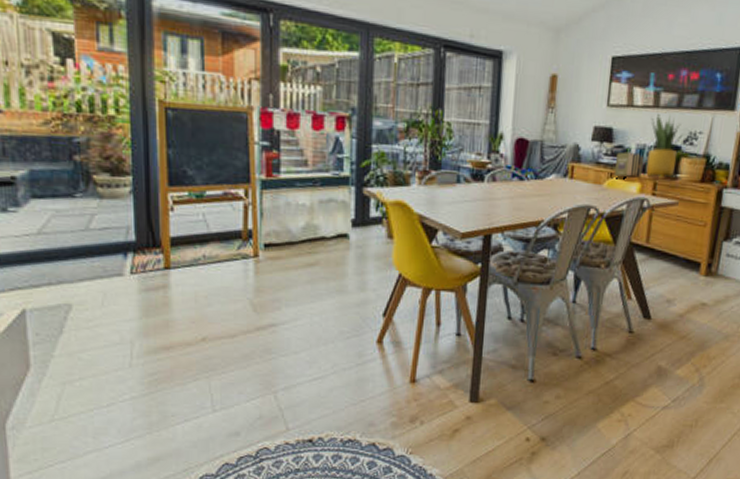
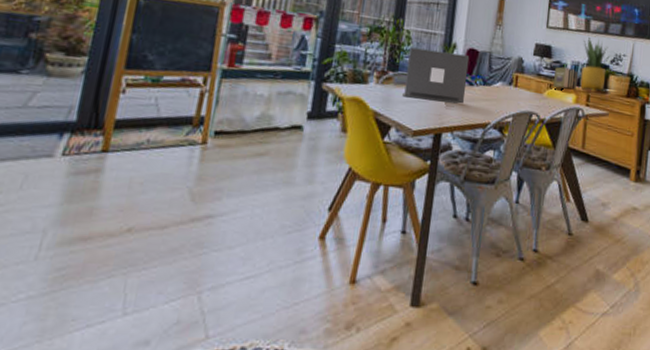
laptop: none [447,141,519,202] -> present [402,47,470,104]

